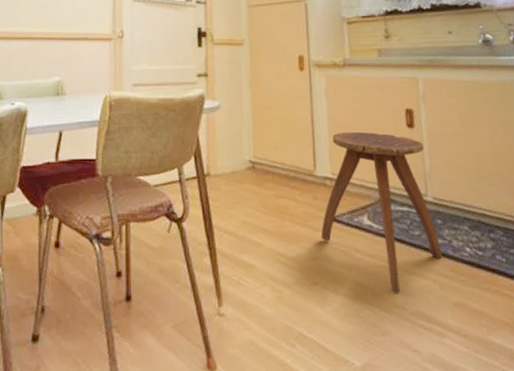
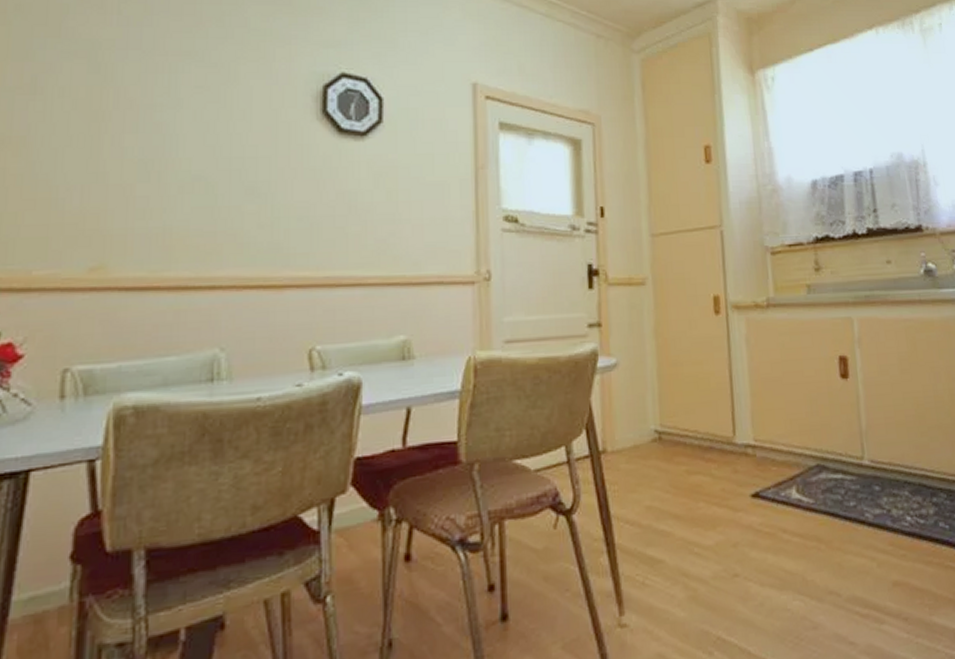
stool: present [321,131,443,295] -> none [742,386,881,579]

